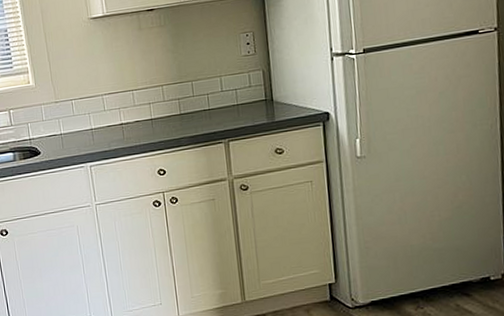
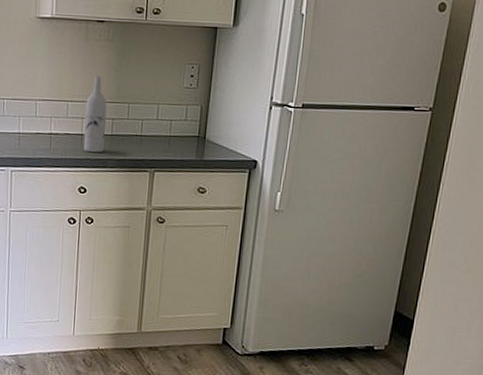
wine bottle: none [150,61,176,135] -> present [83,76,107,153]

